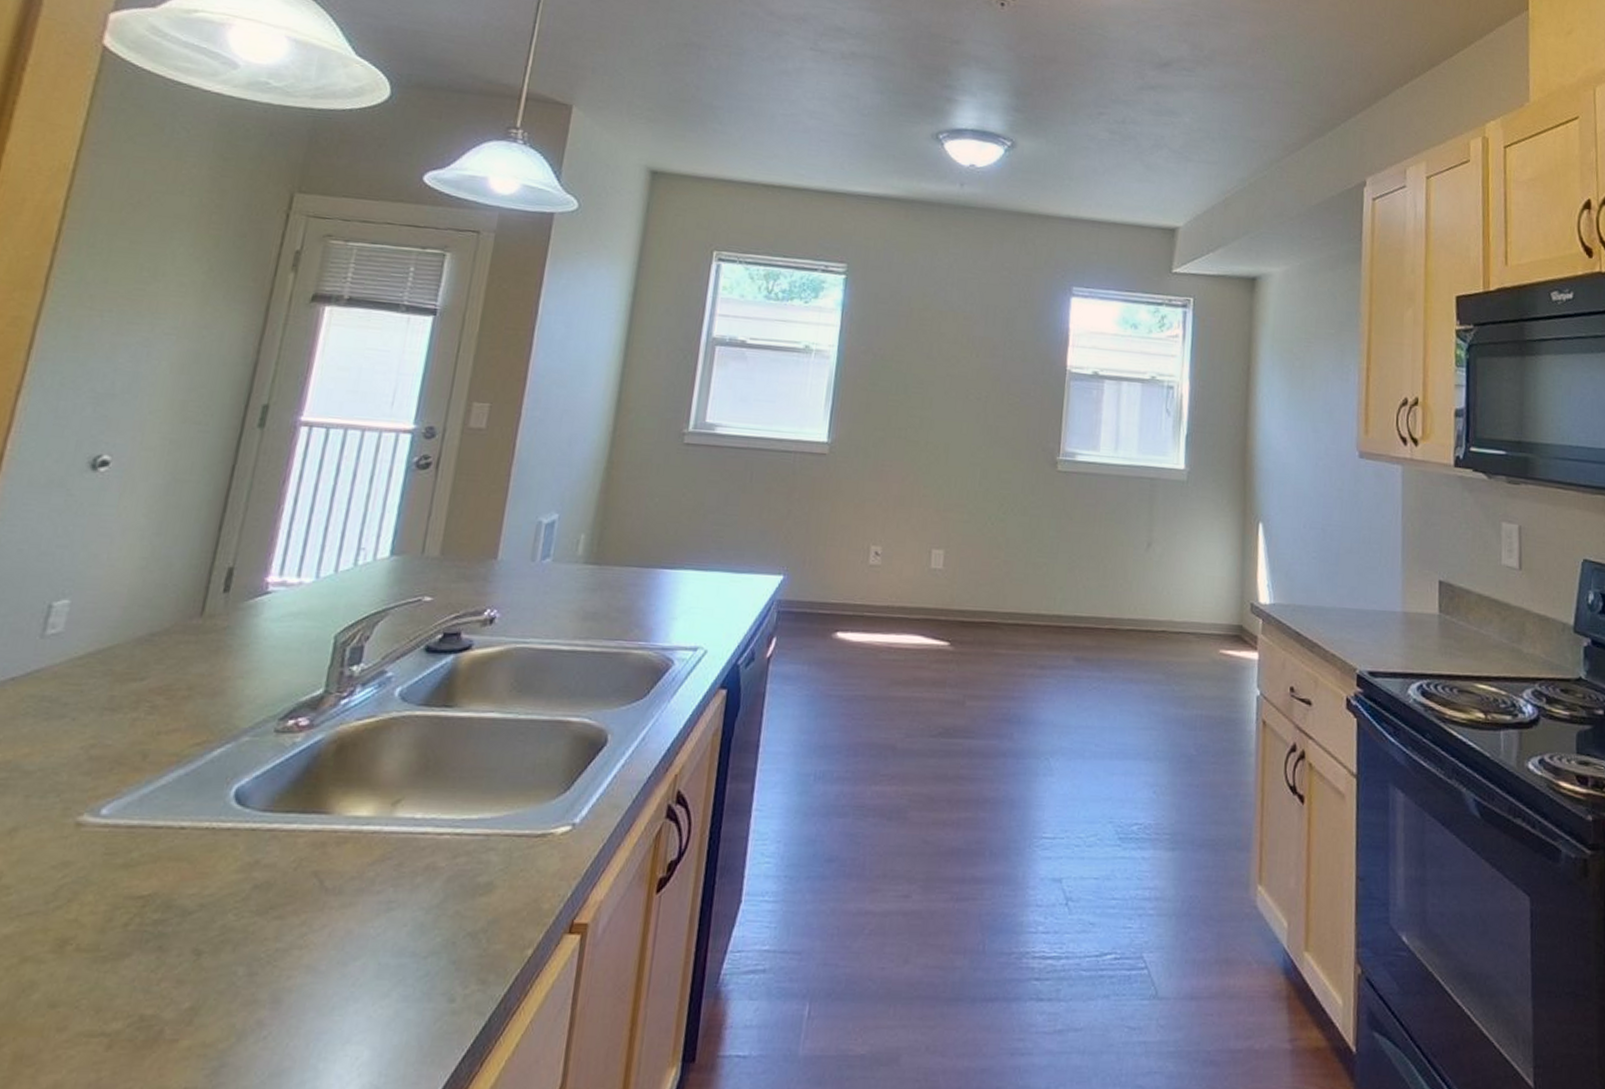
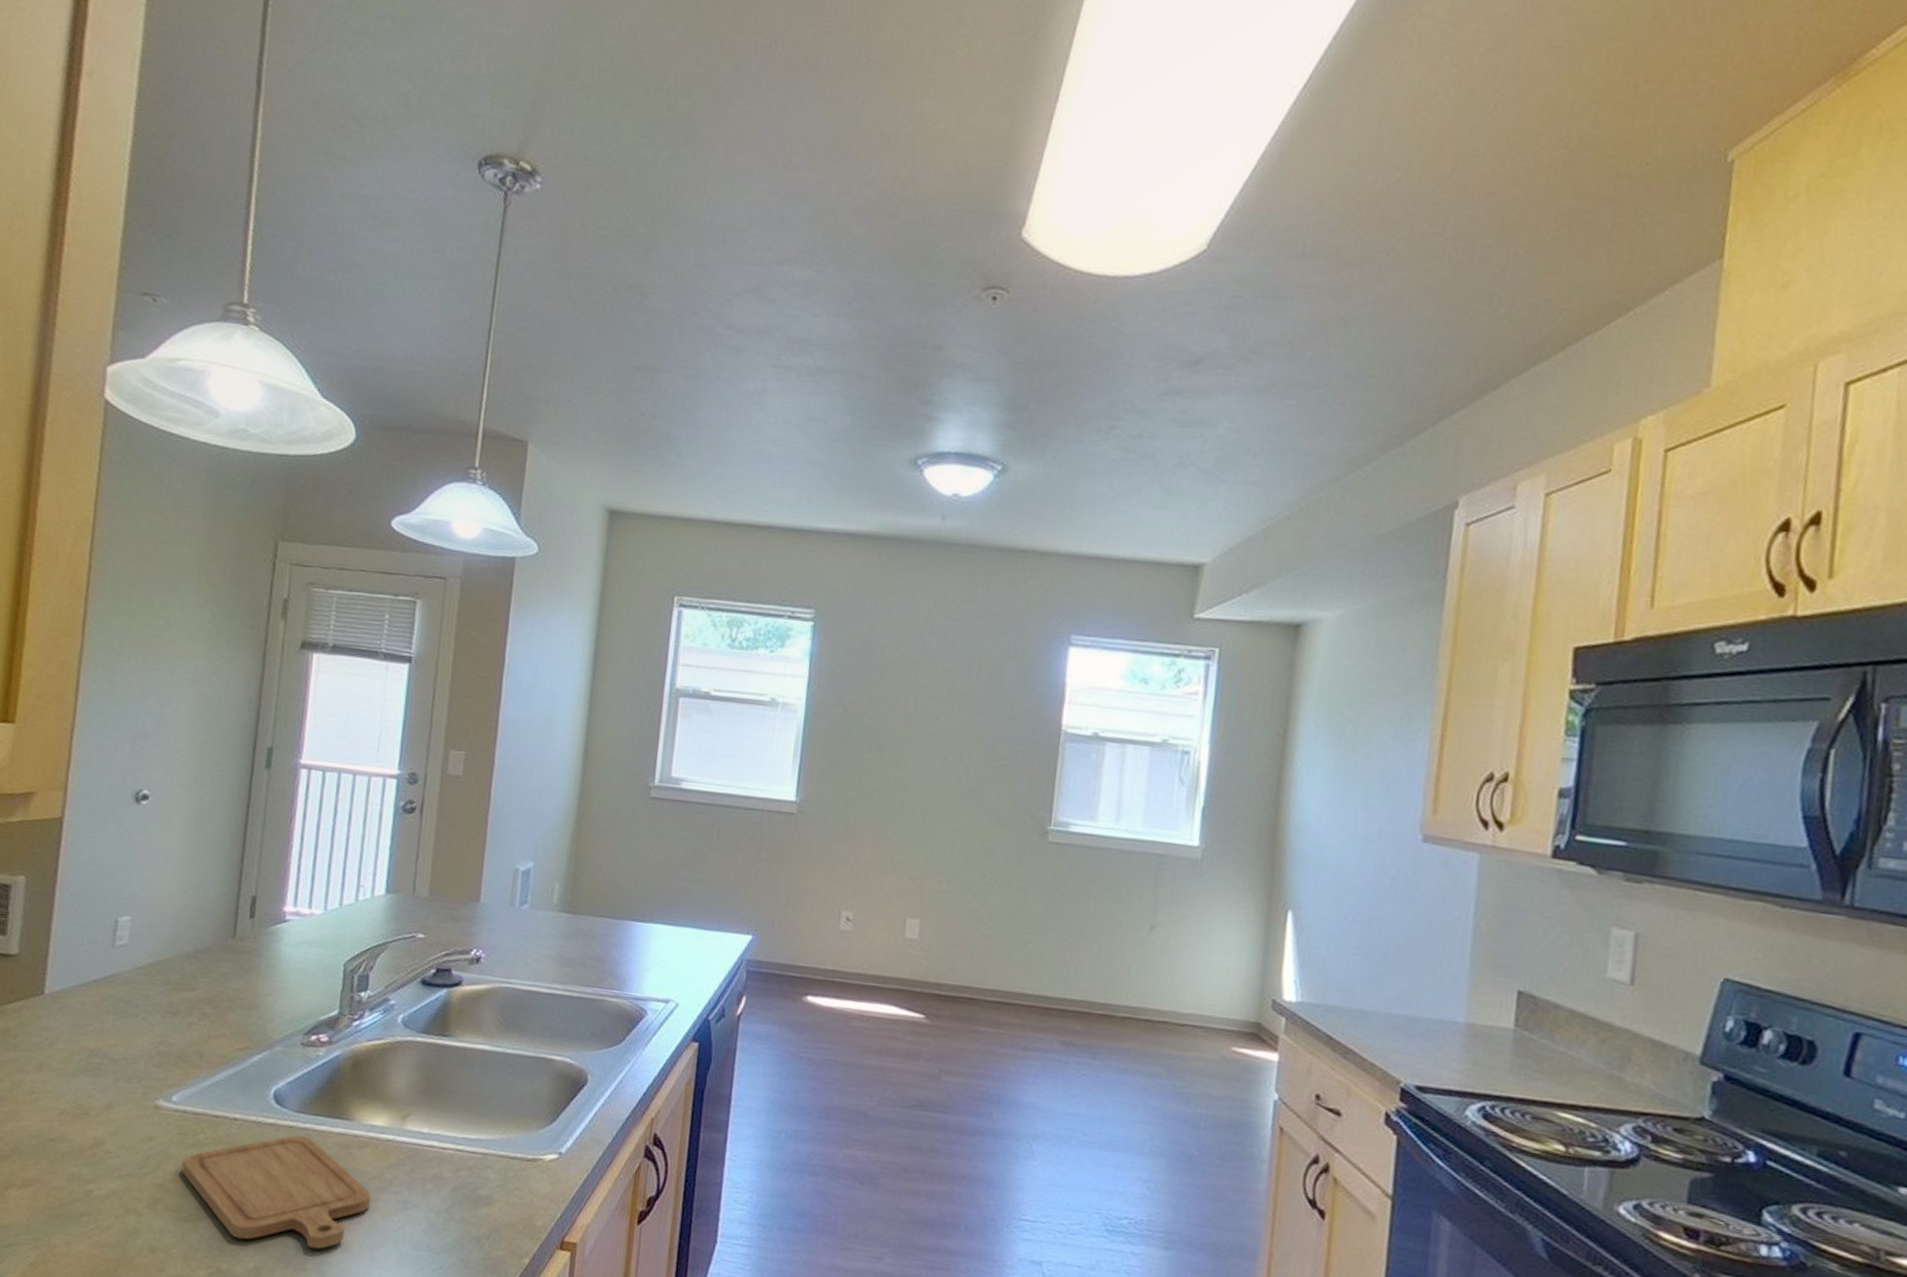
chopping board: none [104,838,348,975] -> present [181,1135,372,1249]

